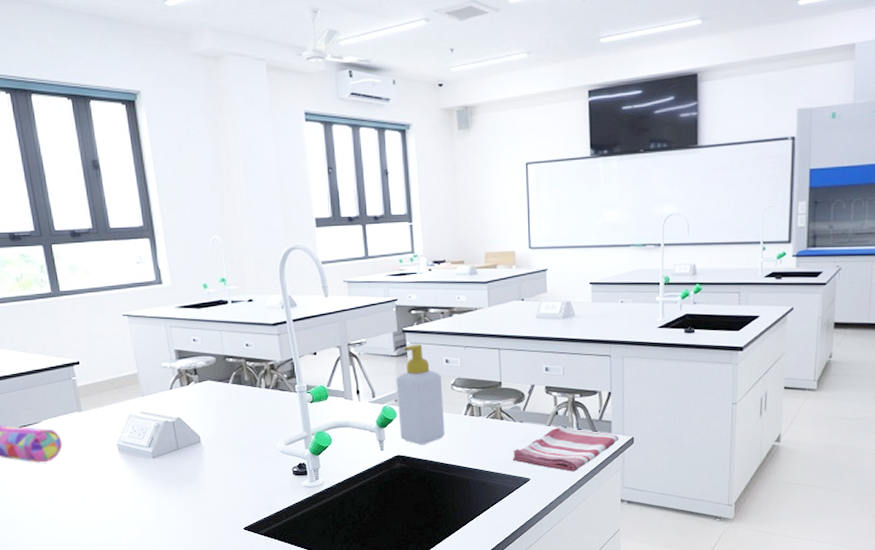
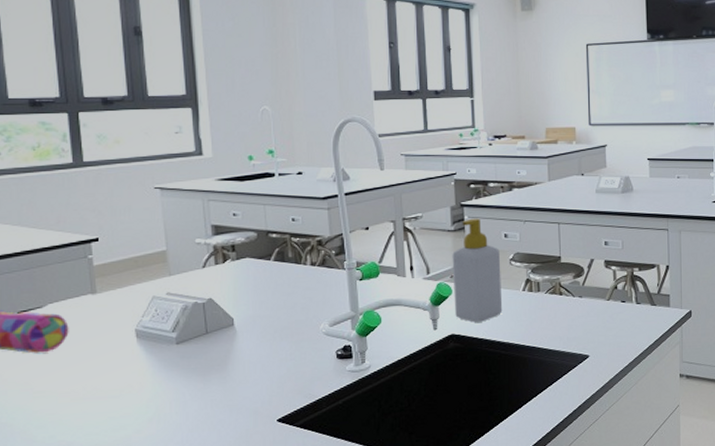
dish towel: present [513,426,619,472] -> none [571,300,678,347]

